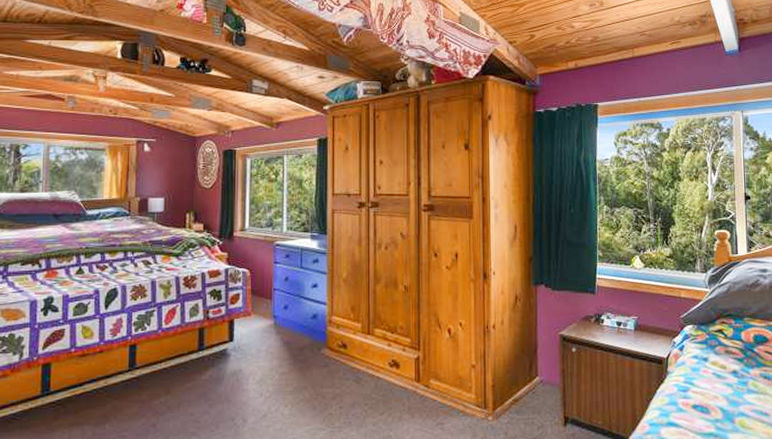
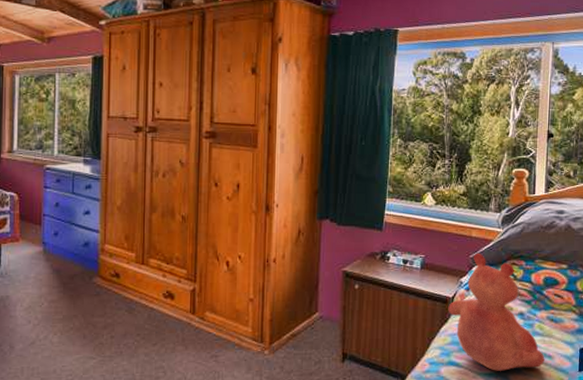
teddy bear: none [663,312,762,431] -> present [448,252,545,371]

